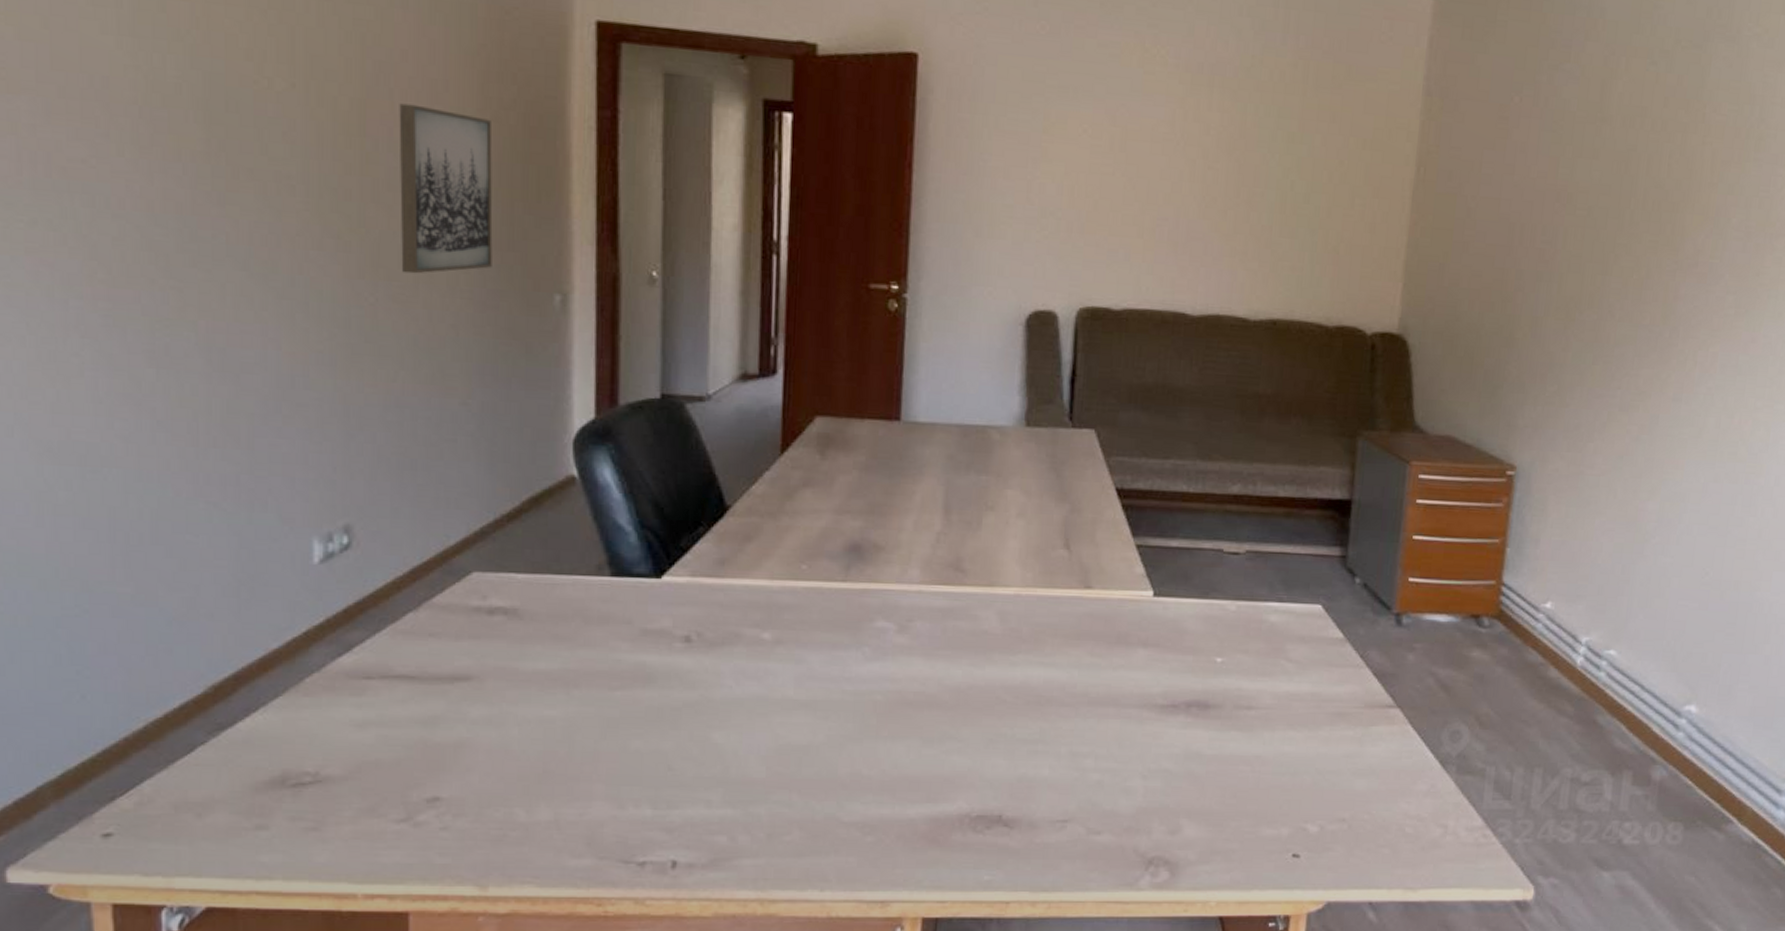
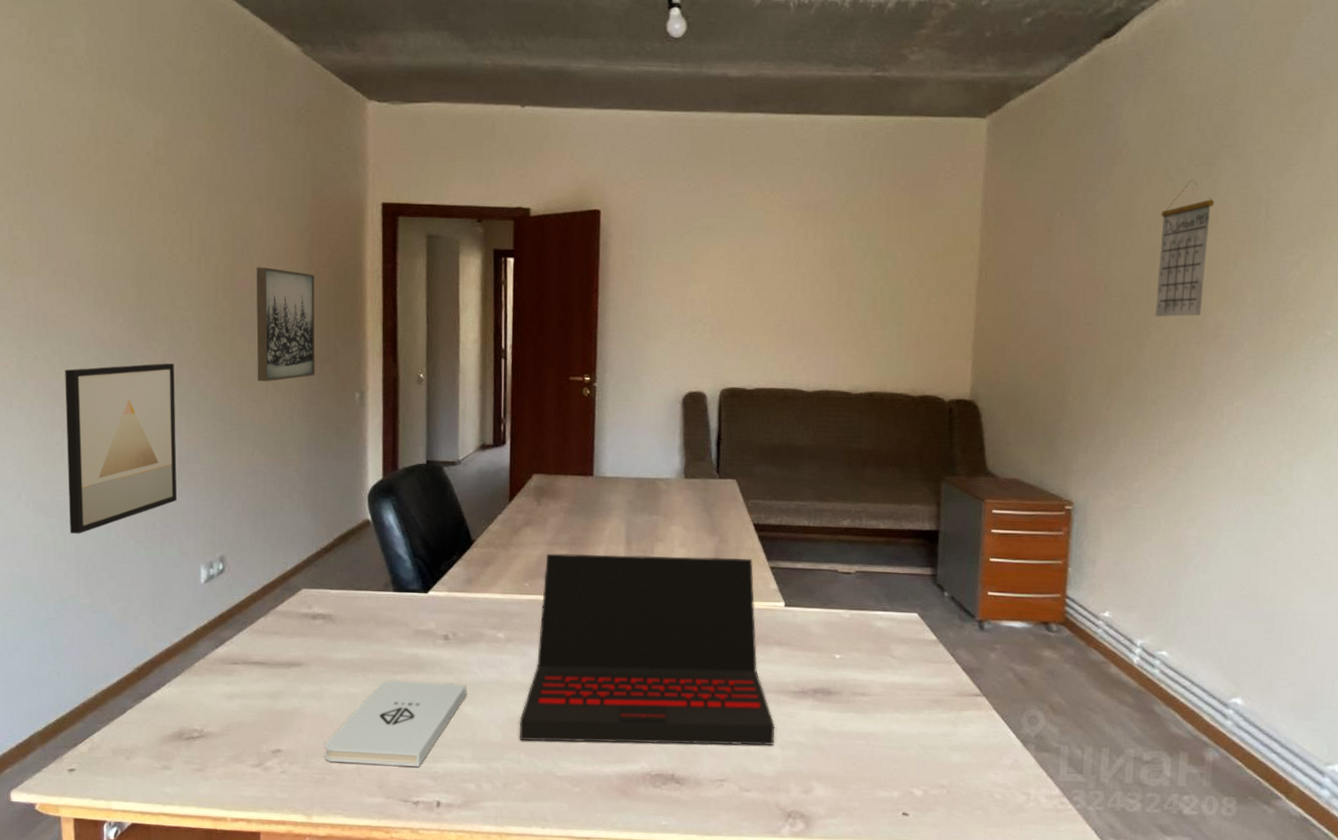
wall art: none [84,239,275,491] -> present [65,363,178,534]
notepad: none [507,699,716,816] -> present [325,681,467,767]
laptop: none [790,525,1135,777] -> present [519,553,774,746]
calendar: none [1625,64,1702,239] -> present [1155,178,1215,318]

